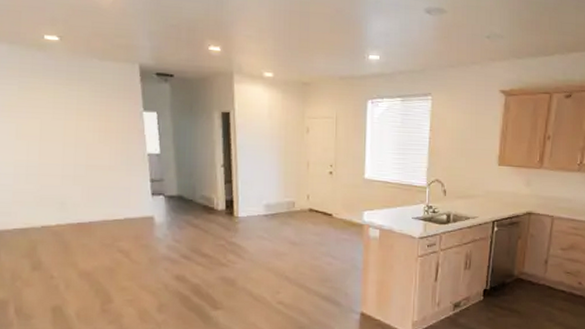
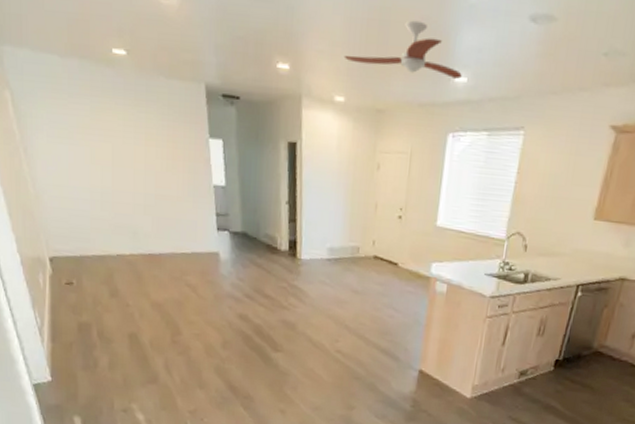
ceiling fan: none [270,12,375,58] -> present [343,20,462,80]

